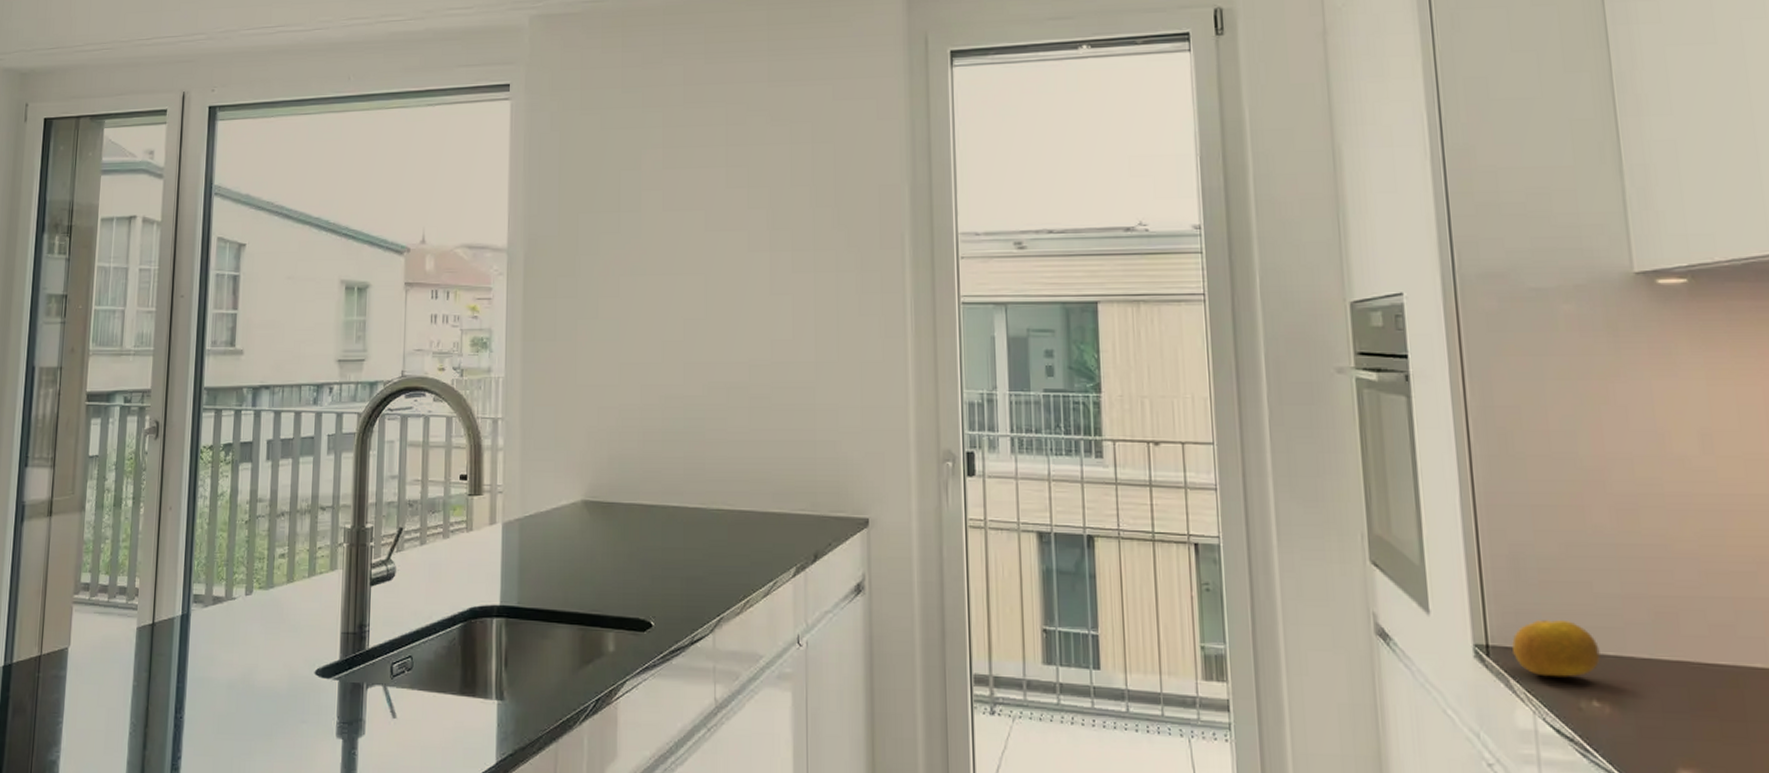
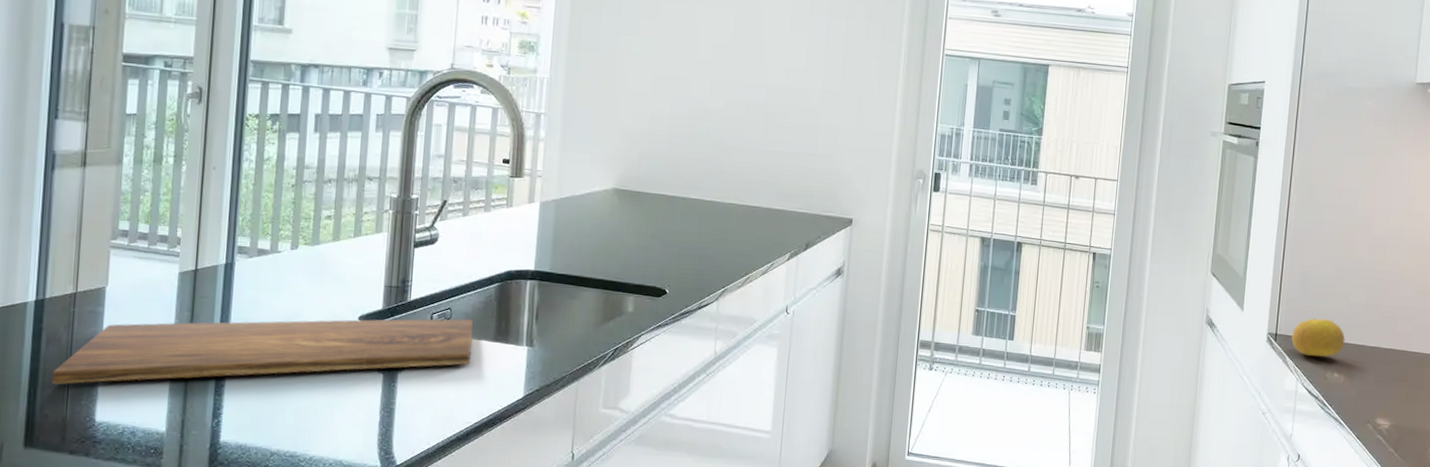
cutting board: none [17,668,437,761] -> present [52,318,473,385]

